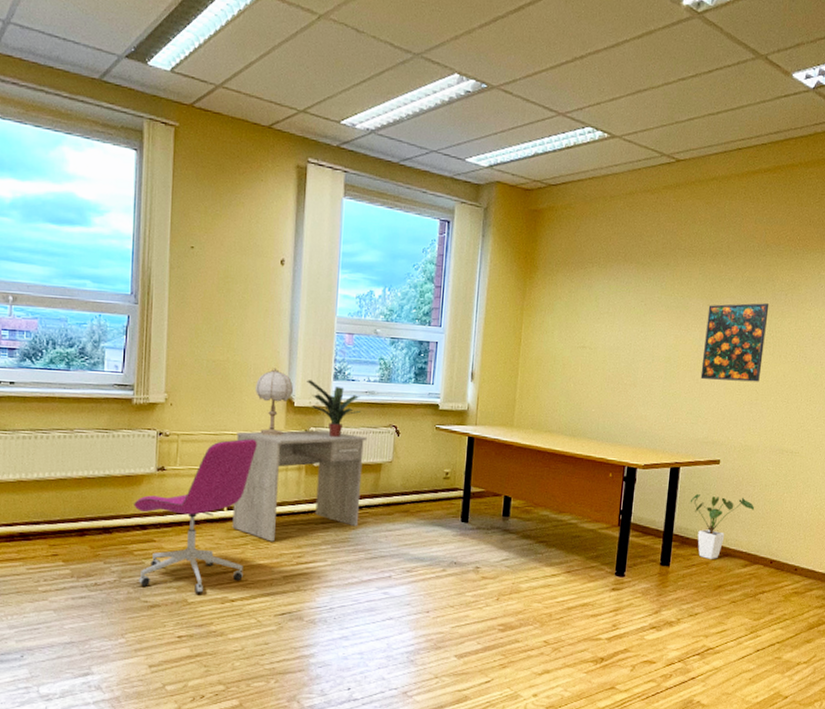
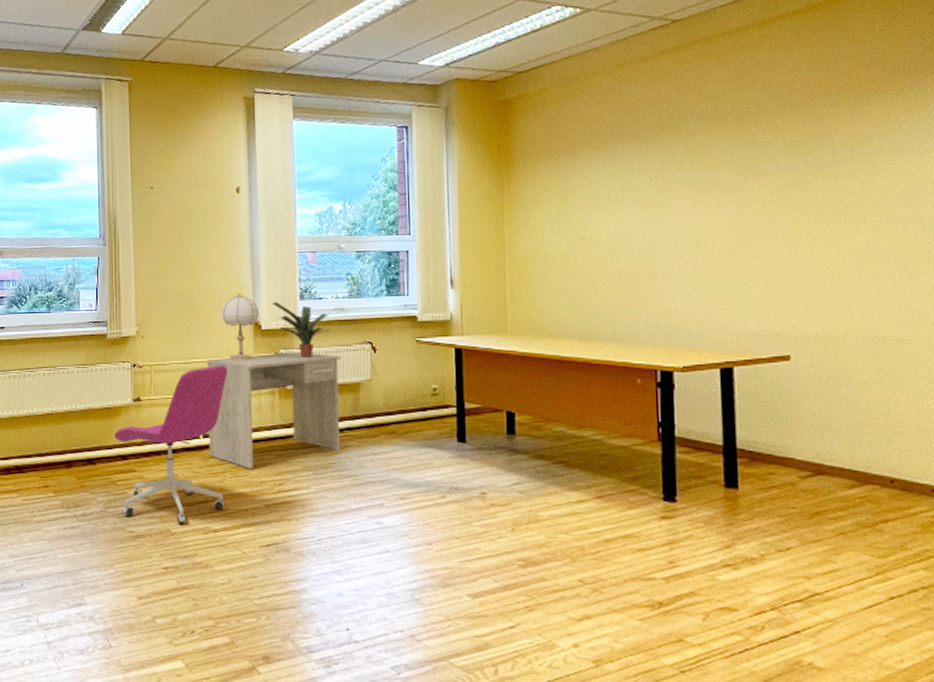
house plant: present [690,494,755,559] -> none [754,399,854,479]
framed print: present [700,303,770,382] -> none [742,163,832,262]

